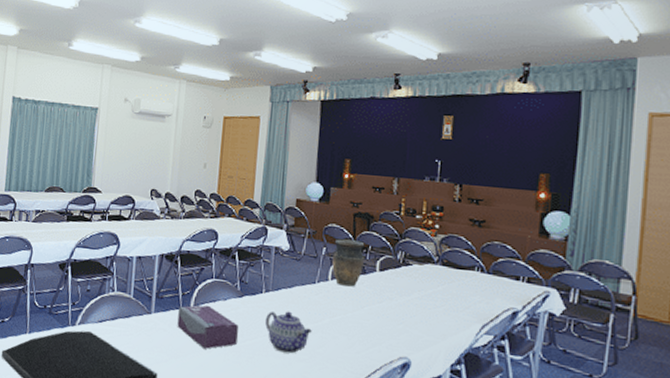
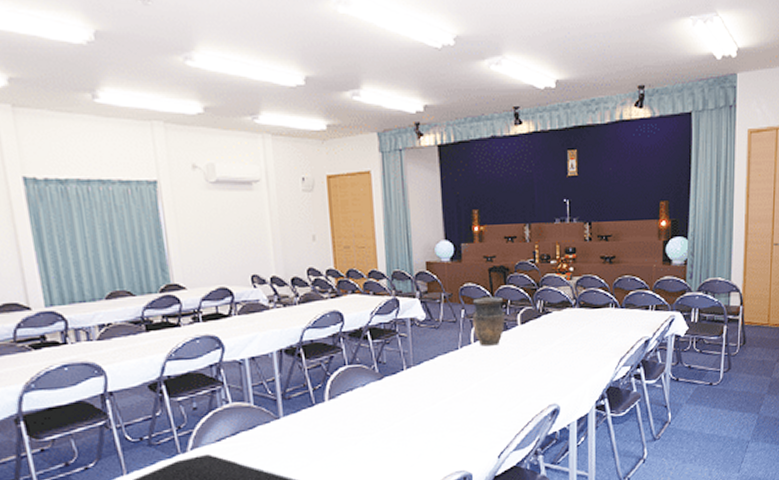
tissue box: present [177,305,238,349] -> none [312,395,384,442]
teapot: present [265,311,312,354] -> none [411,383,461,427]

